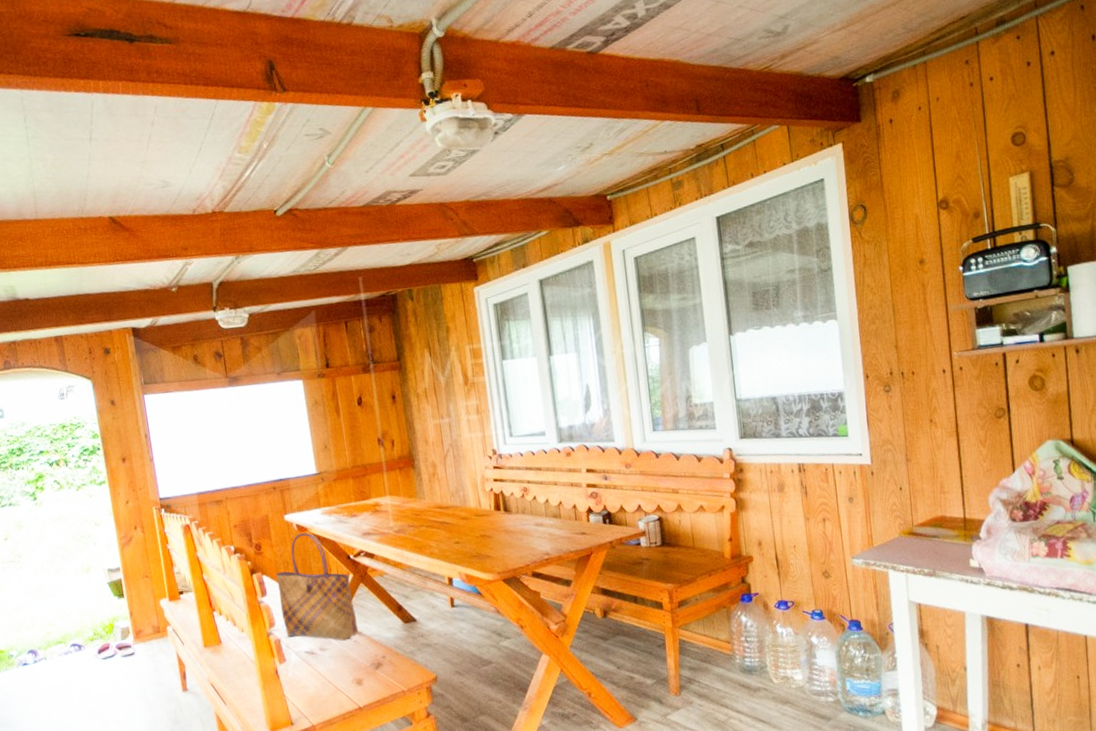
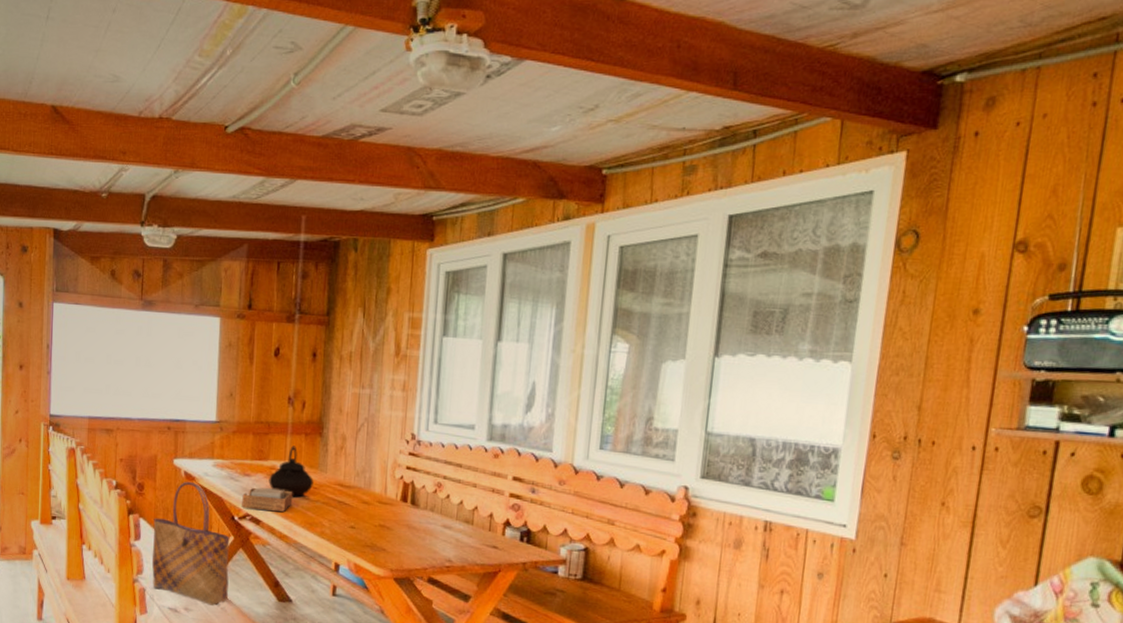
napkin holder: none [353,522,400,547] -> present [242,487,293,513]
teapot: none [374,481,415,527] -> present [268,445,314,498]

